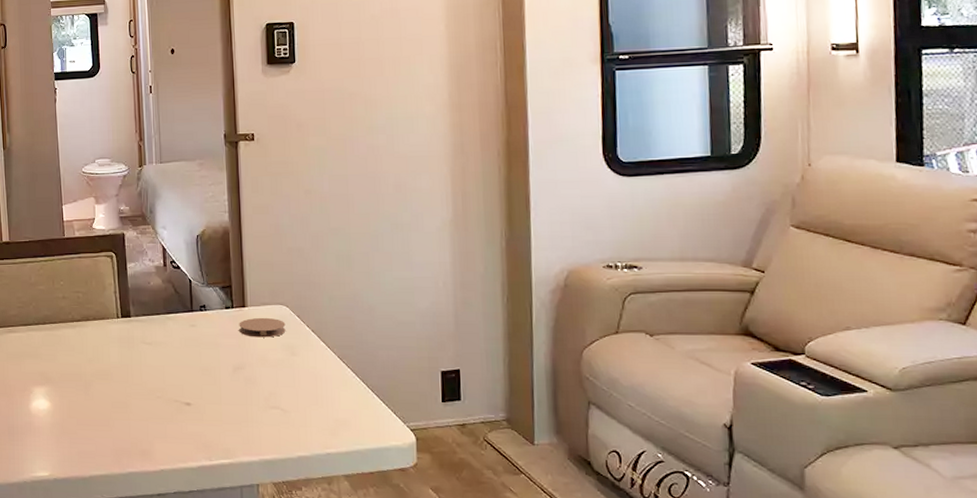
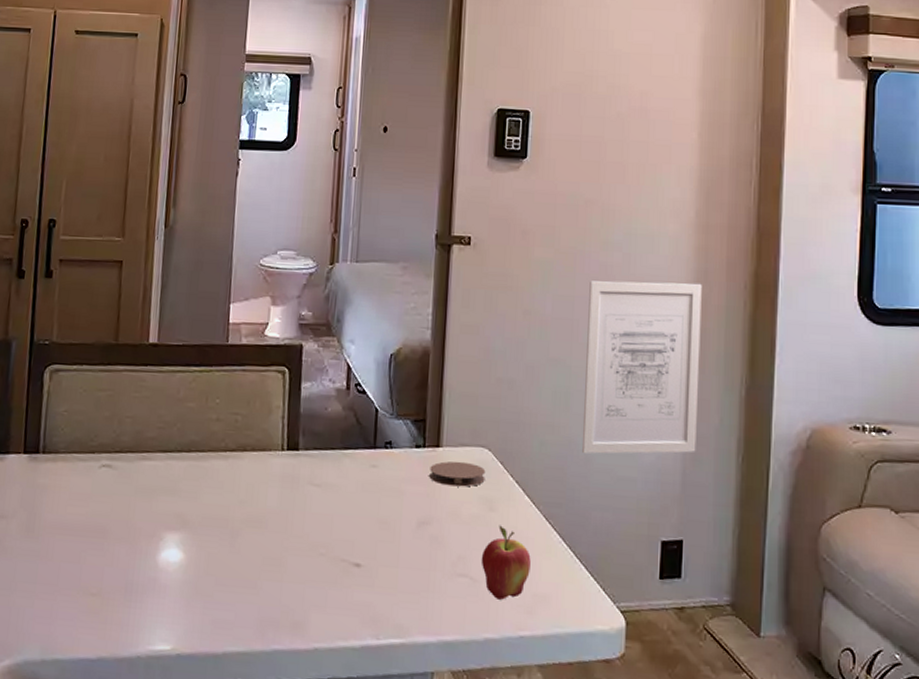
fruit: none [288,366,331,425] -> present [481,525,531,600]
wall art: none [360,154,465,305] -> present [581,281,702,454]

